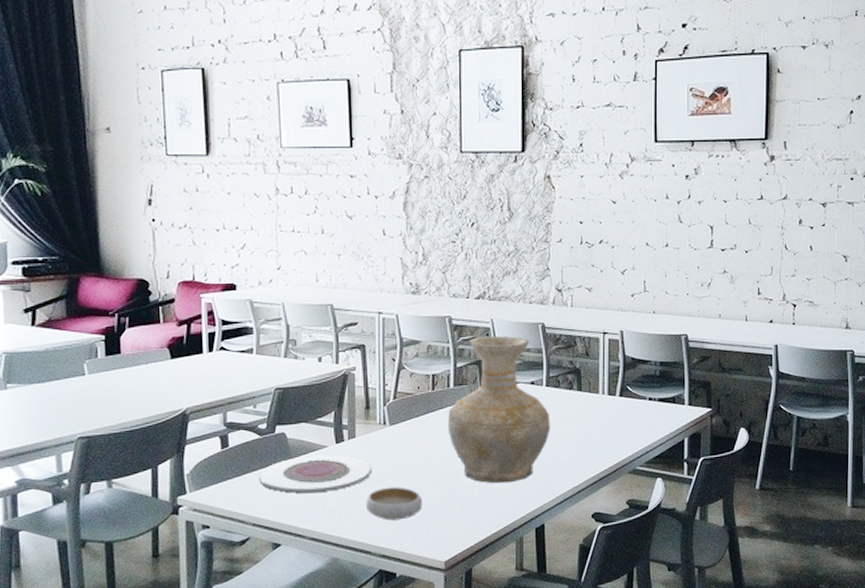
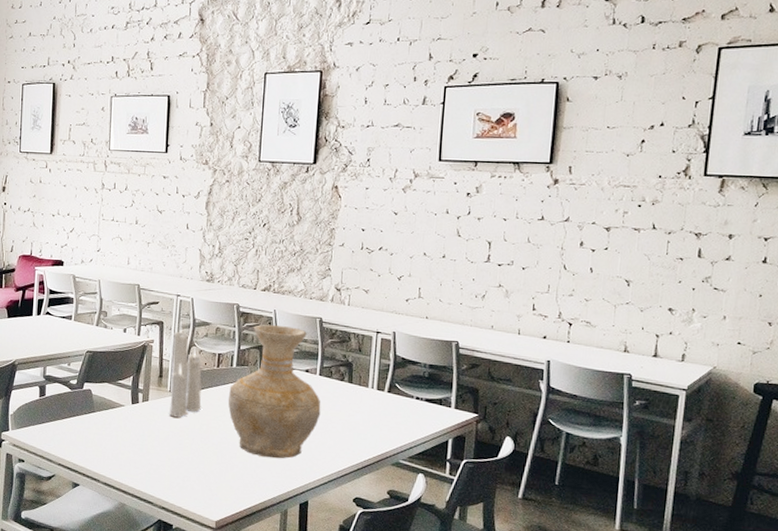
plate: present [259,454,371,493] -> none [66,411,159,445]
bowl: present [366,487,423,521] -> none [152,448,201,478]
candle: none [377,342,419,452] -> present [168,321,203,418]

